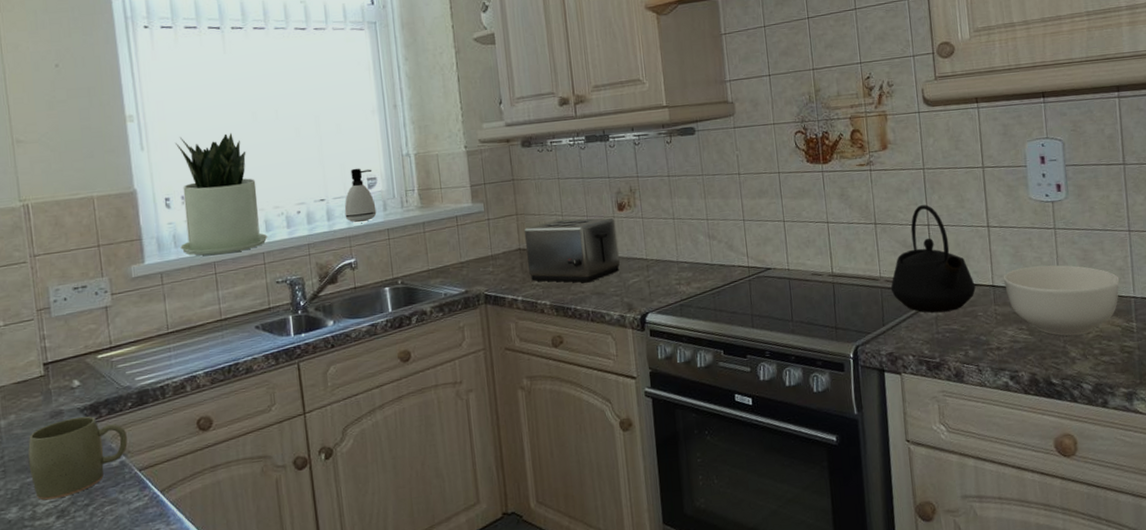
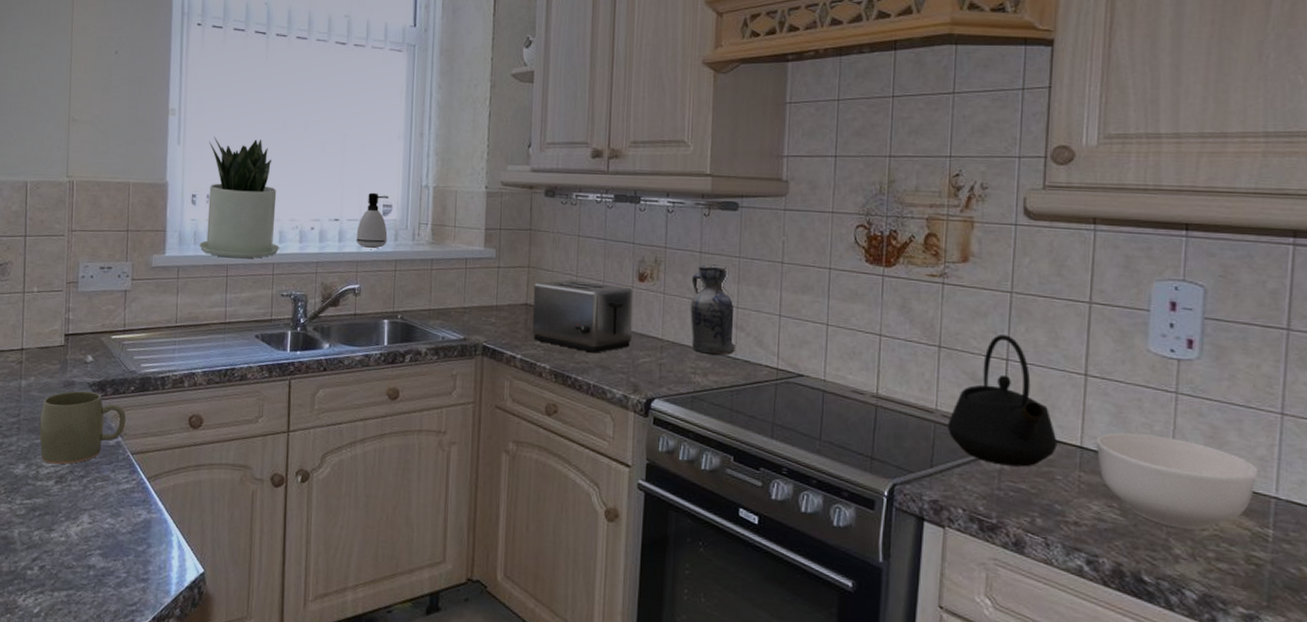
ceramic jug: none [665,184,711,266] -> present [690,264,736,356]

